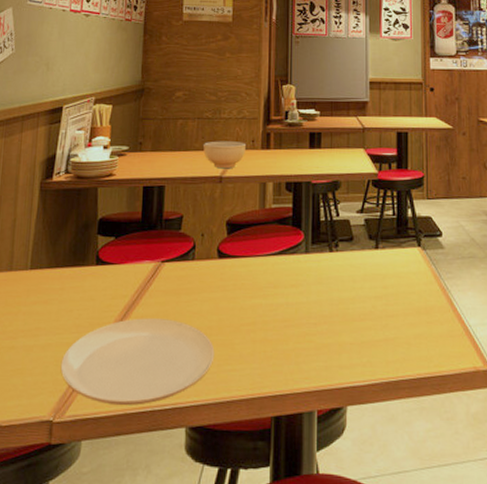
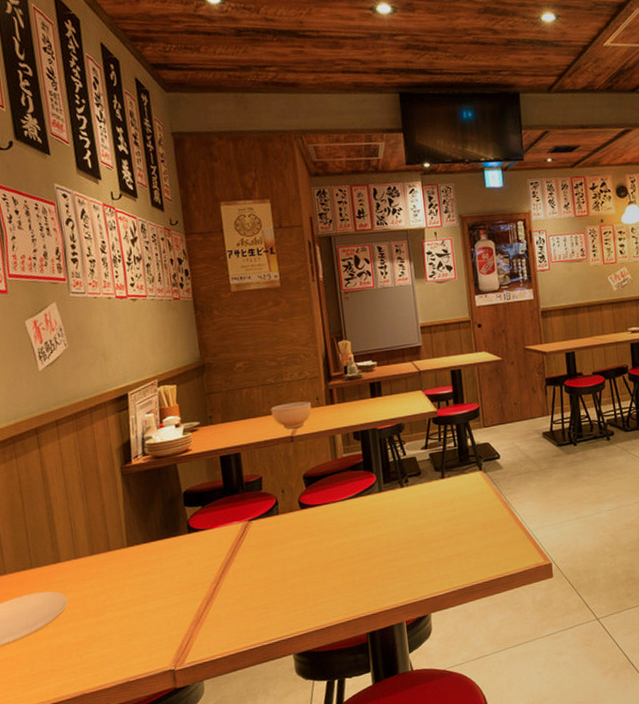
plate: present [60,318,215,406] -> none [172,568,310,648]

